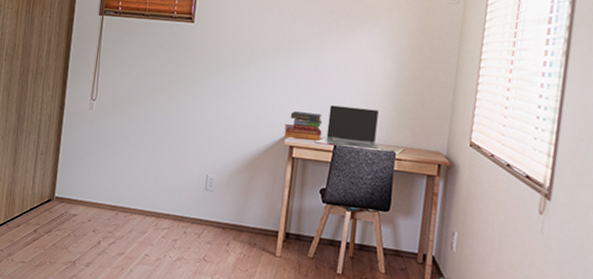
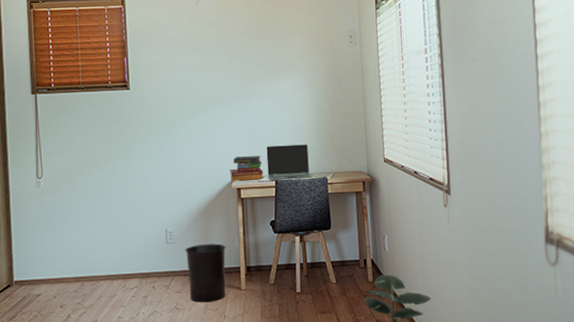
waste bin: none [220,197,267,262] -> present [185,243,226,303]

